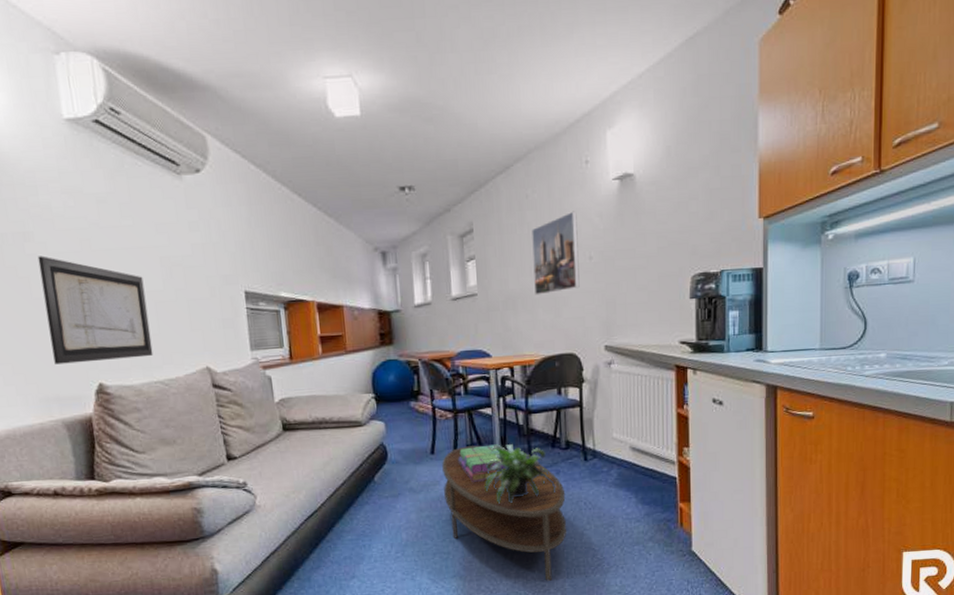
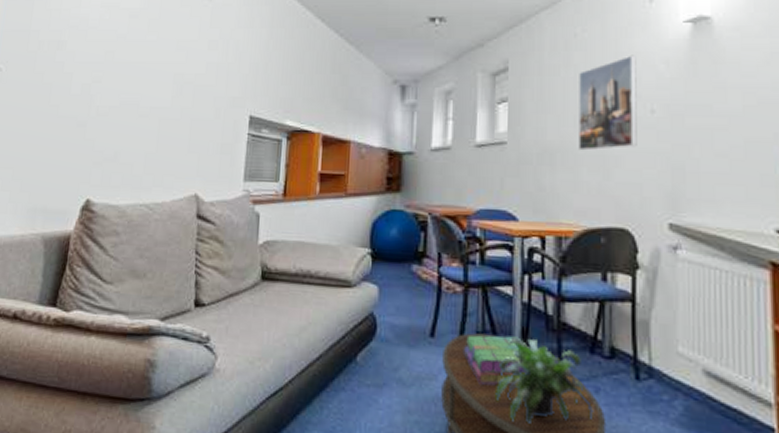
wall art: present [37,255,153,364] -> none [51,64,154,176]

